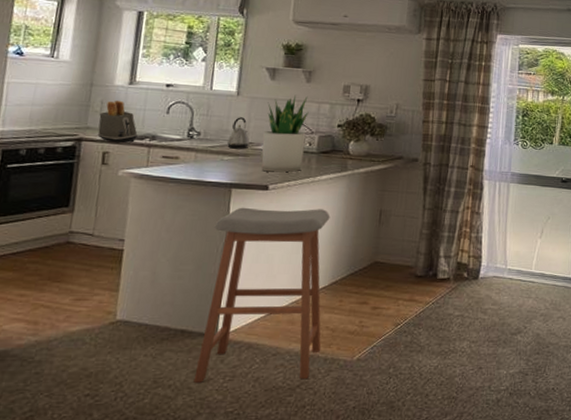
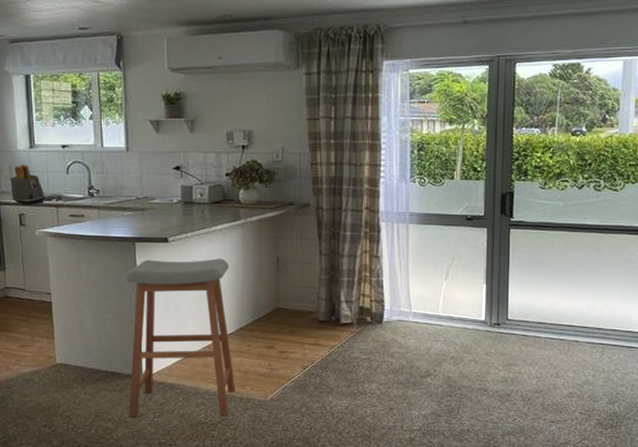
kettle: present [226,117,250,149] -> none [124,172,144,204]
planter: present [261,94,309,173] -> none [156,146,197,225]

